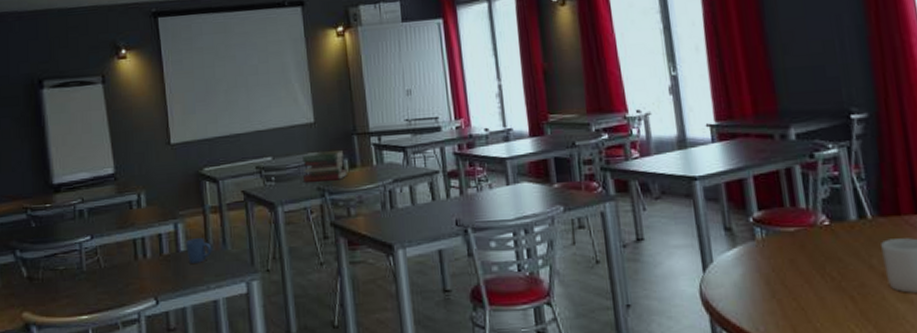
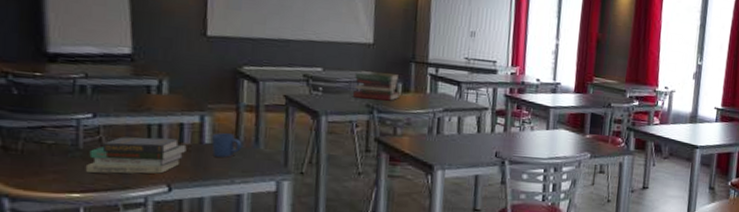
books: none [89,249,167,295] -> present [85,136,187,174]

